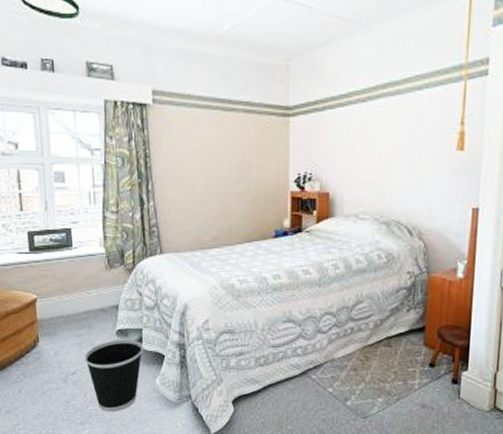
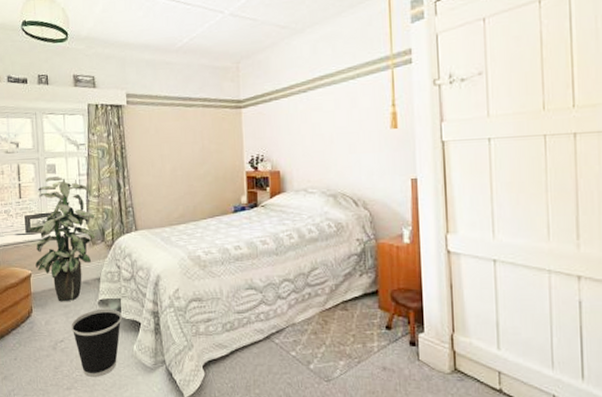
indoor plant: none [32,187,113,331] -> present [28,177,95,302]

